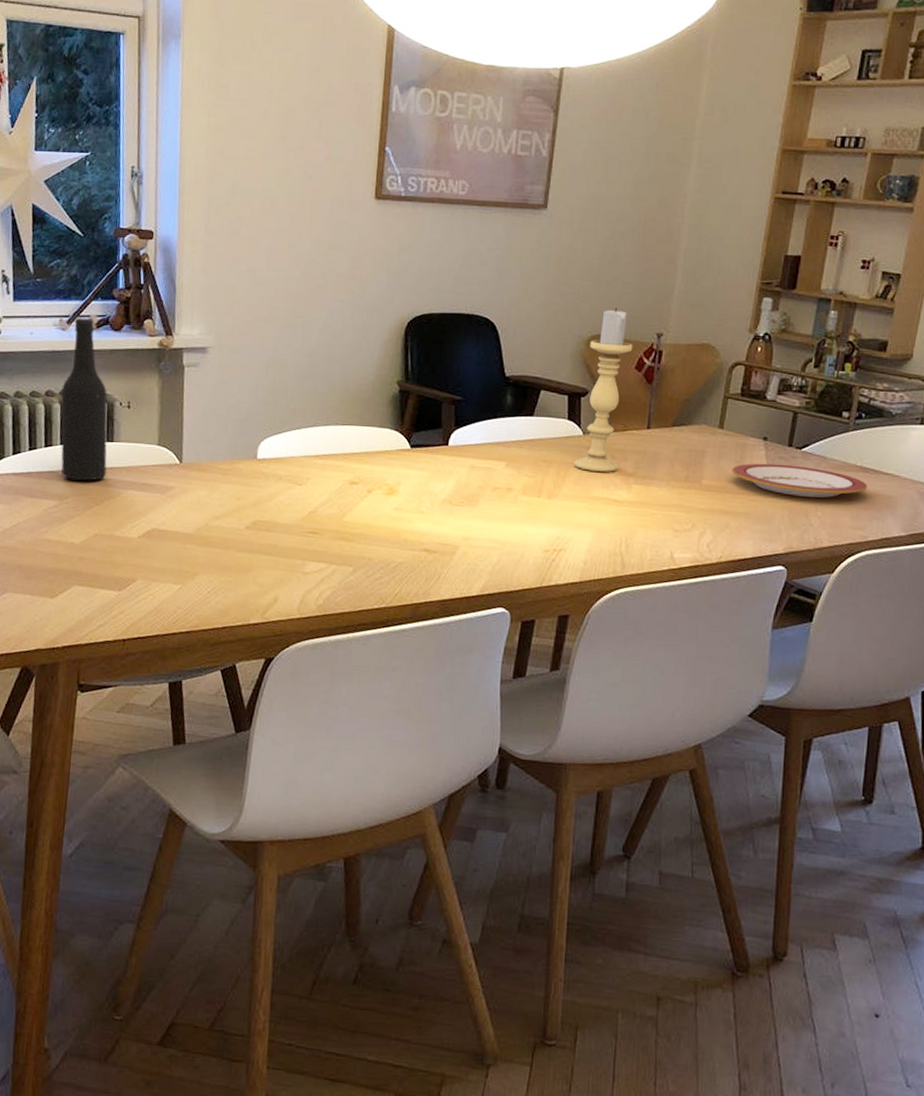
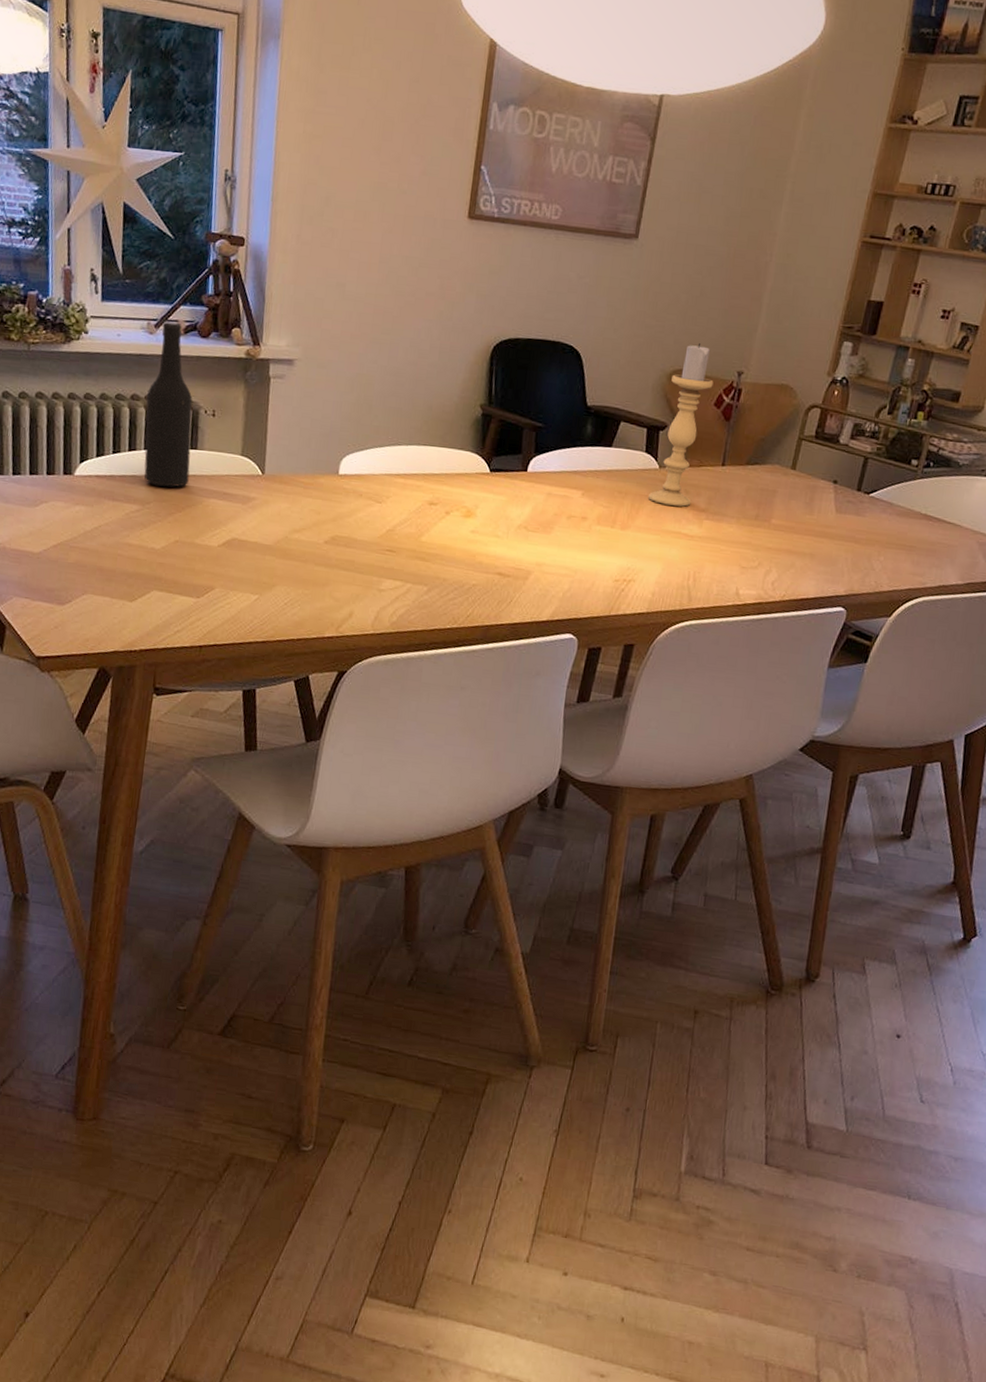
plate: present [731,463,867,498] -> none [800,505,930,543]

